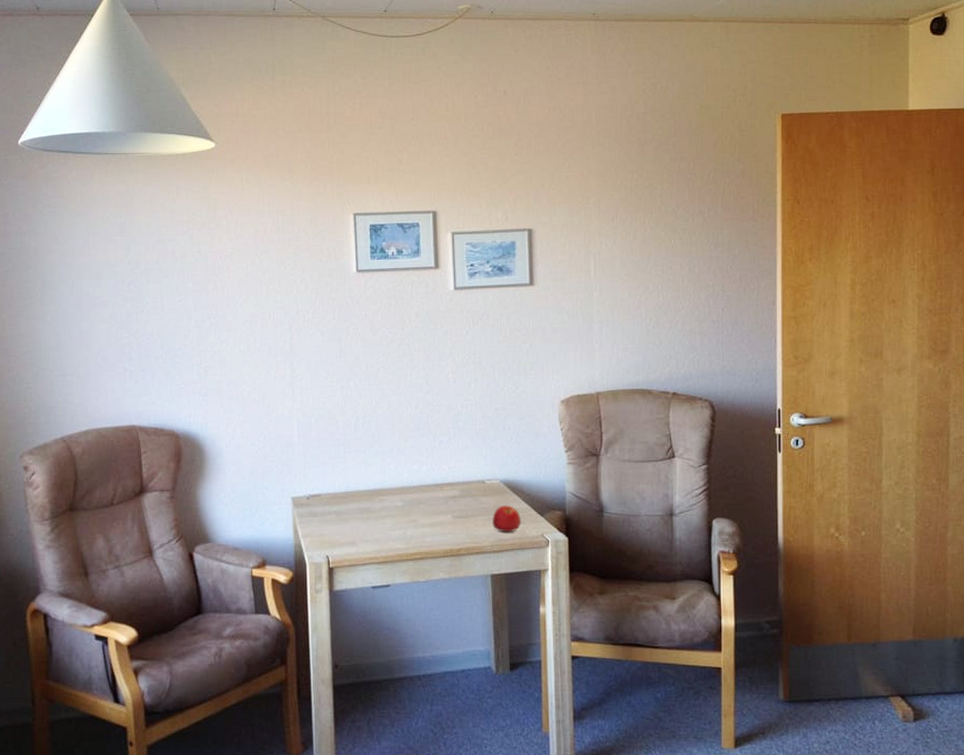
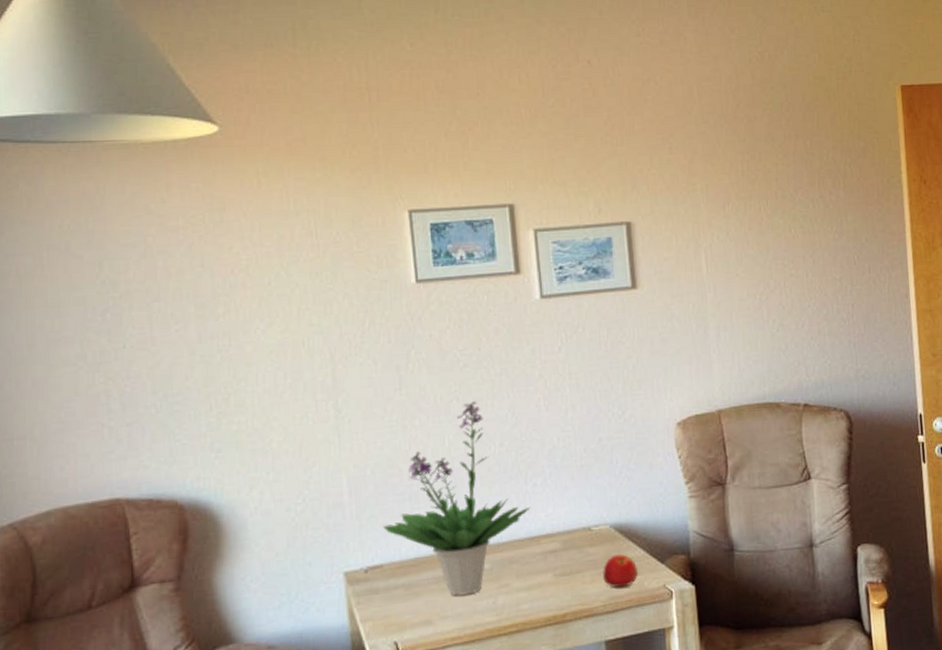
potted plant: none [322,371,437,525] -> present [383,401,531,596]

